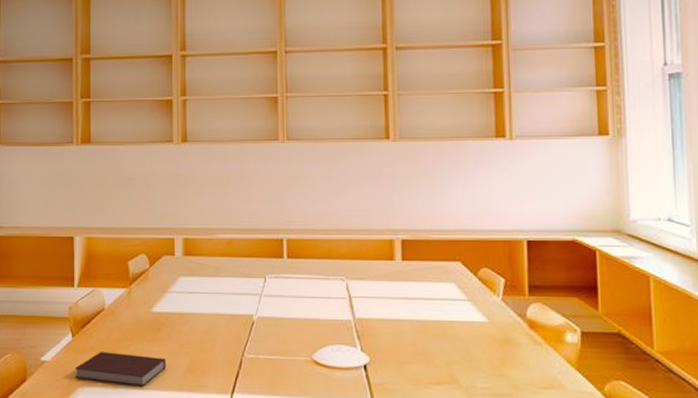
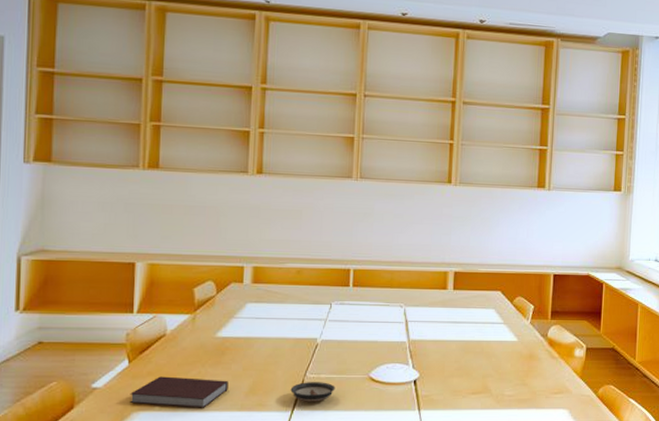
saucer: none [228,363,276,385] -> present [290,382,335,402]

